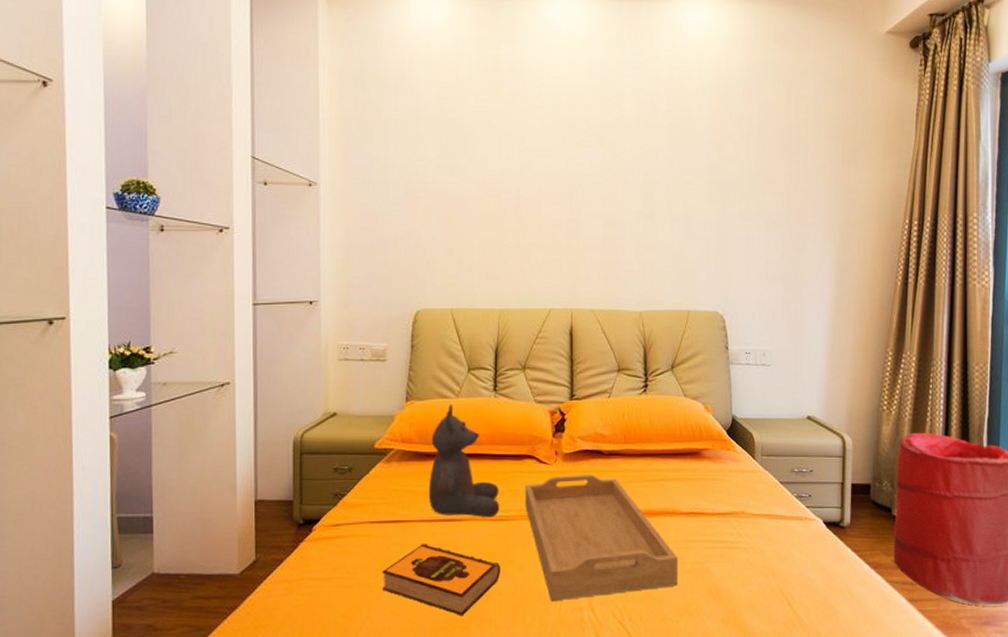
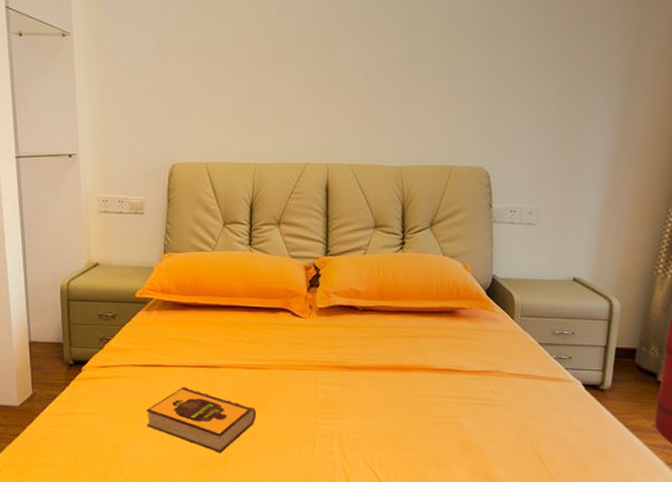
teddy bear: present [428,403,500,518] -> none [187,257,256,366]
serving tray: present [525,474,679,602] -> none [280,329,430,445]

